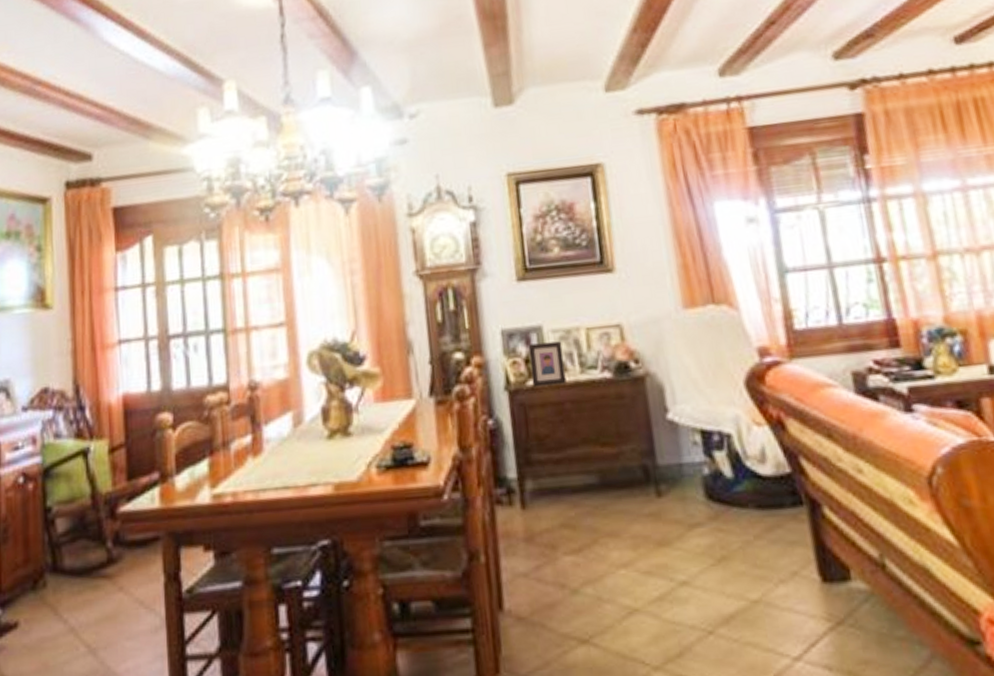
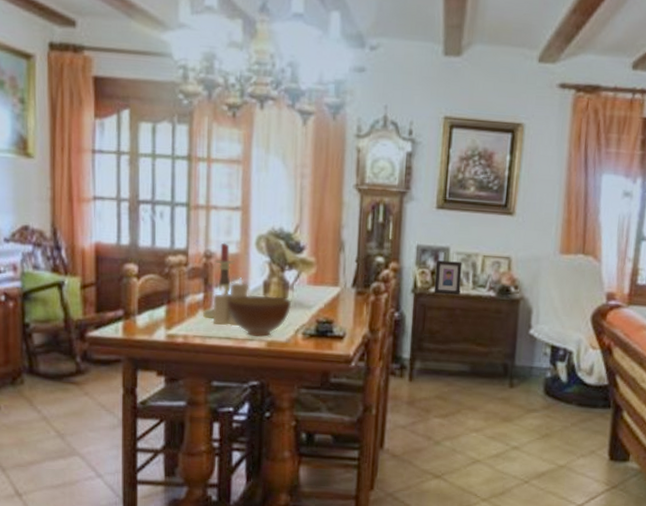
candlestick: none [253,368,285,467] -> present [203,242,235,320]
candle: none [263,407,306,472] -> present [212,277,249,327]
bowl: none [280,423,359,482] -> present [227,294,292,338]

